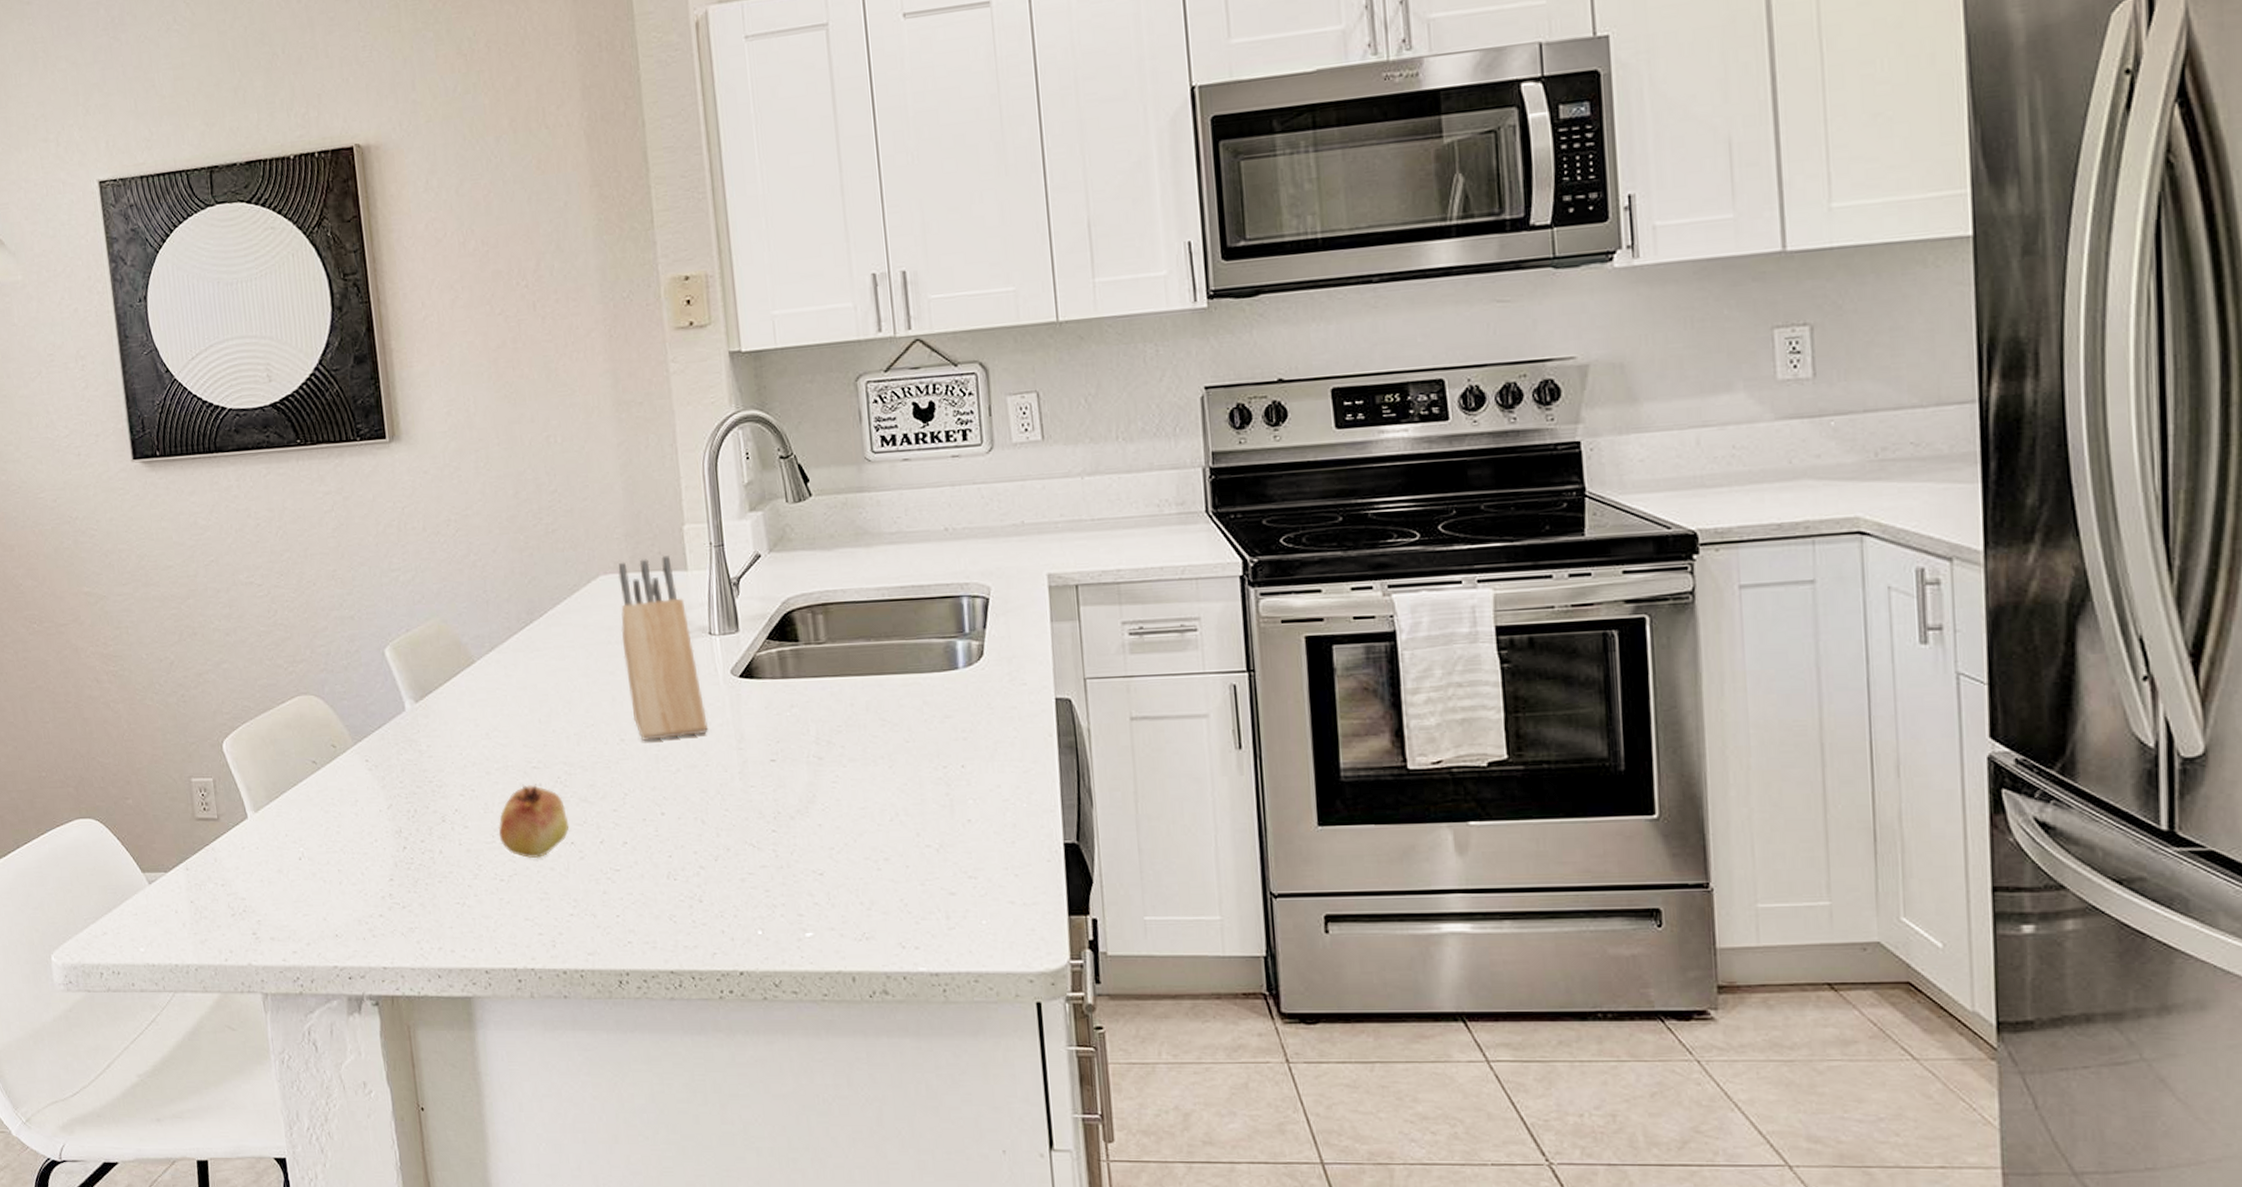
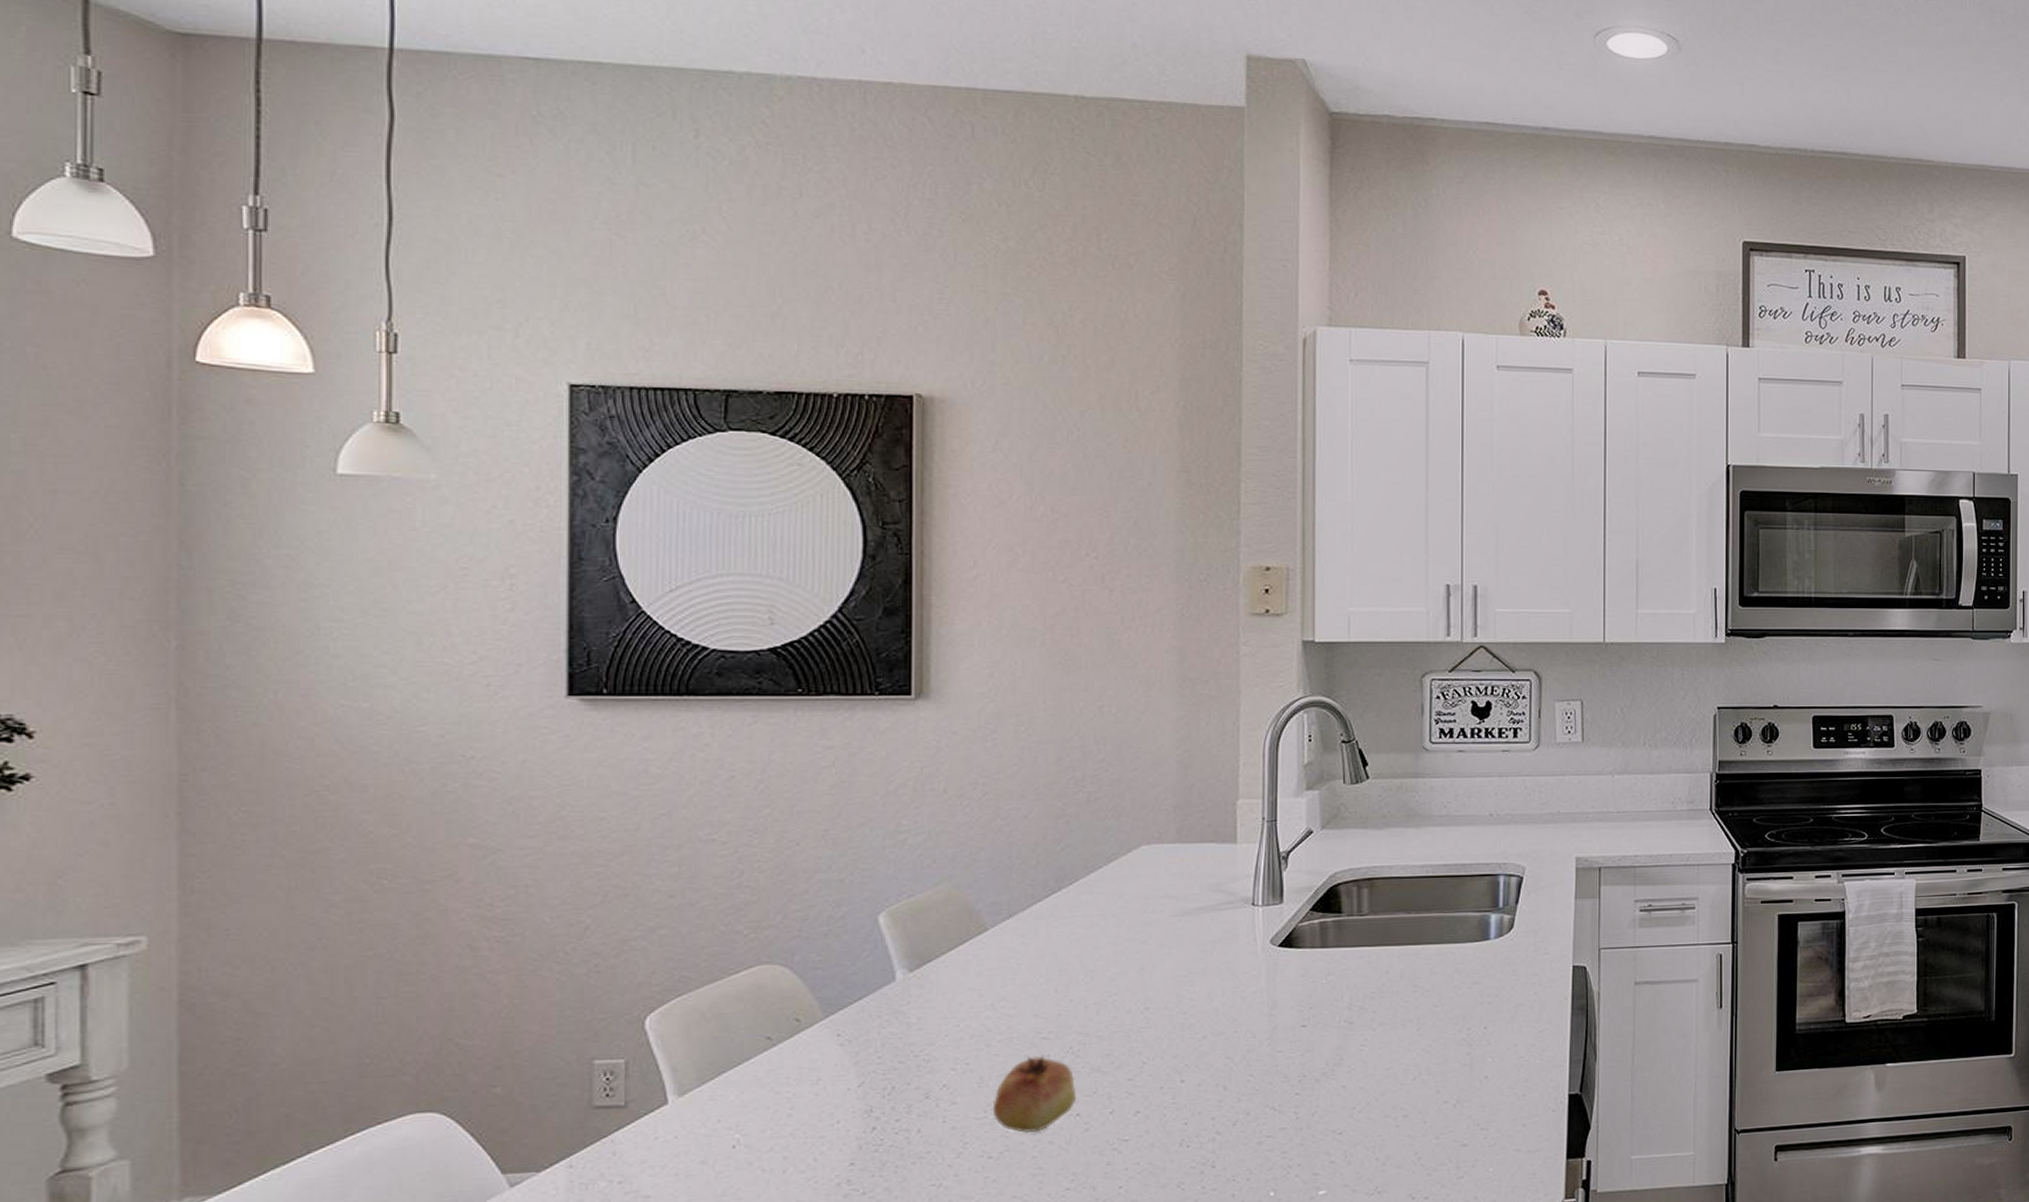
knife block: present [618,555,708,741] -> none [1158,827,1240,1009]

